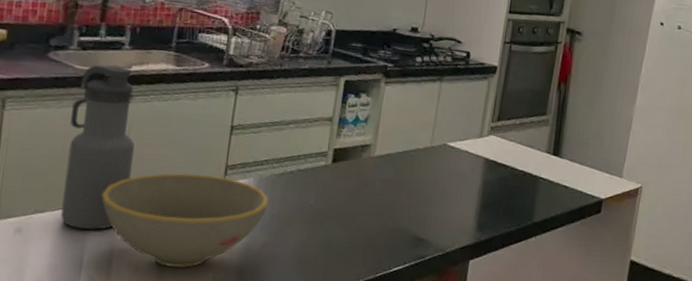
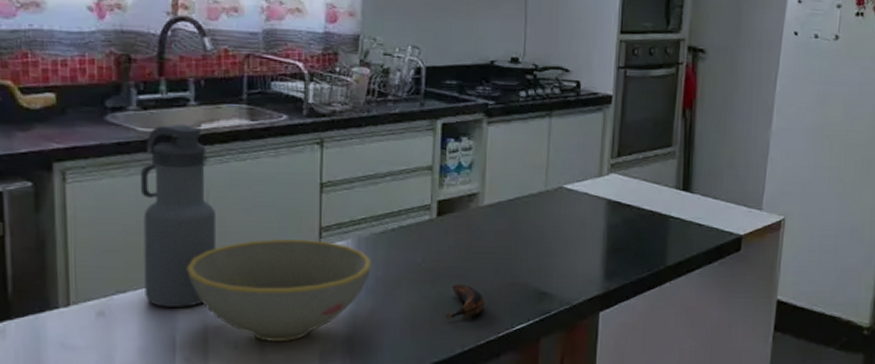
banana: none [329,225,367,258] -> present [444,283,485,319]

